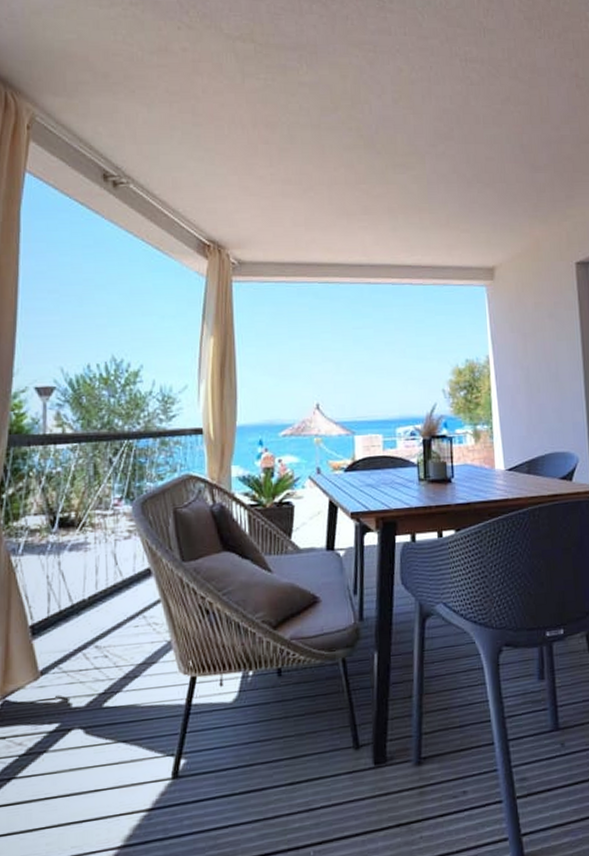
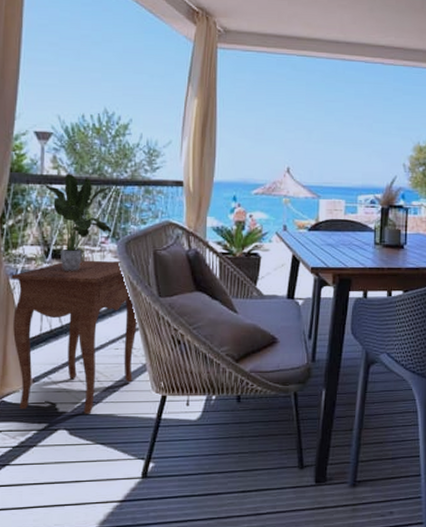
side table: none [12,525,160,709] -> present [11,260,139,414]
potted plant: none [46,430,126,541] -> present [43,174,112,271]

